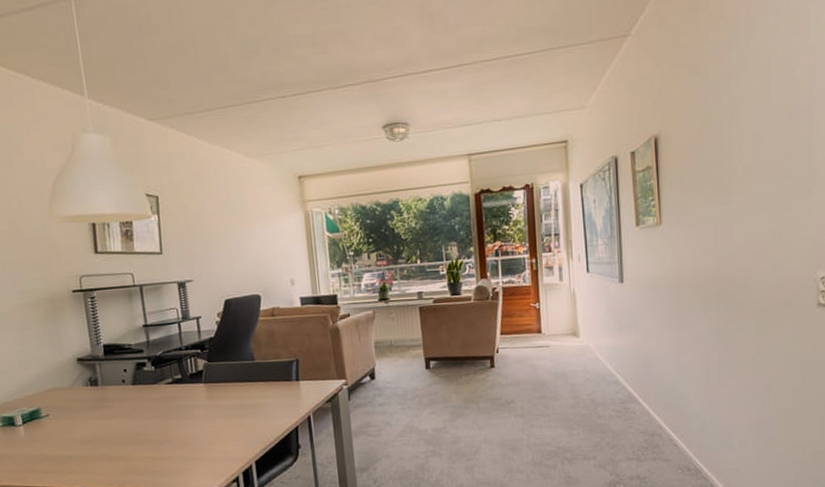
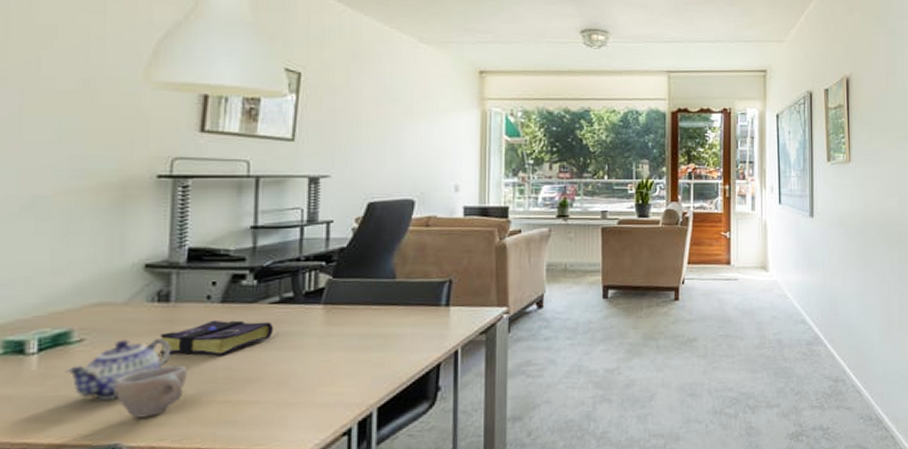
teapot: none [42,412,106,458] -> present [65,337,172,402]
cup: none [74,431,120,470] -> present [114,365,188,419]
book: none [97,397,172,425] -> present [160,320,273,356]

